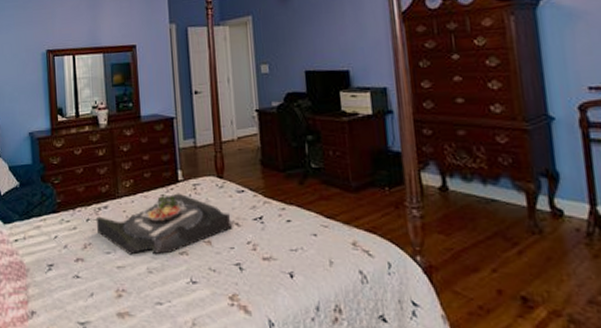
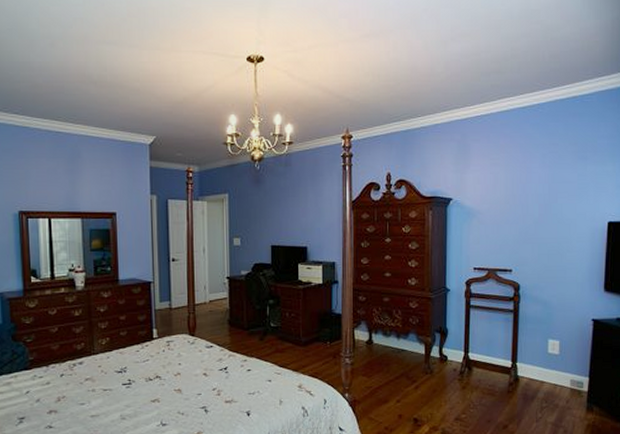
serving tray: present [96,193,233,255] -> none [70,349,201,405]

